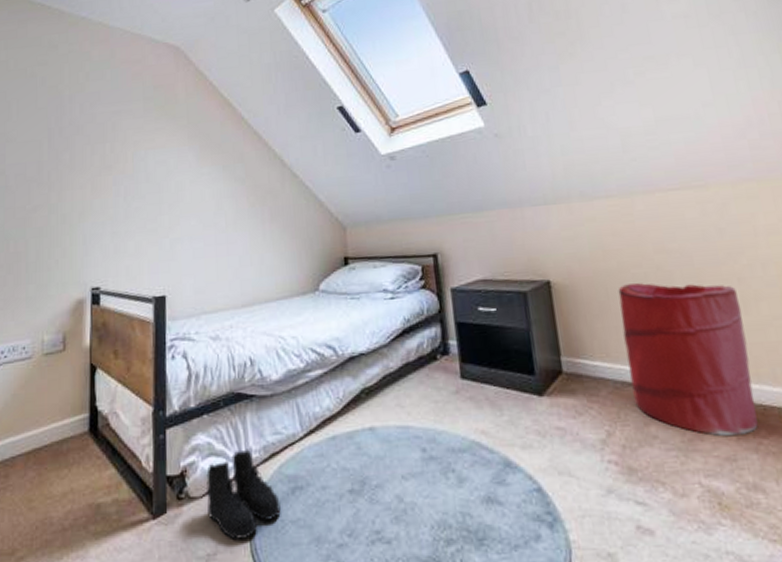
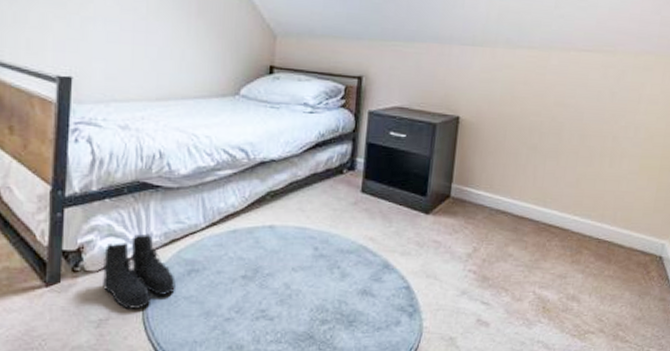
laundry hamper: present [618,283,758,436] -> none [502,129,609,259]

